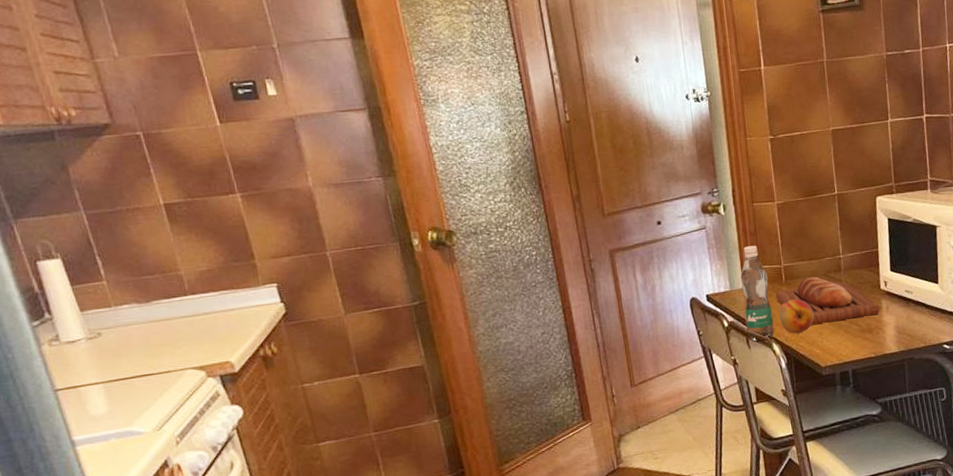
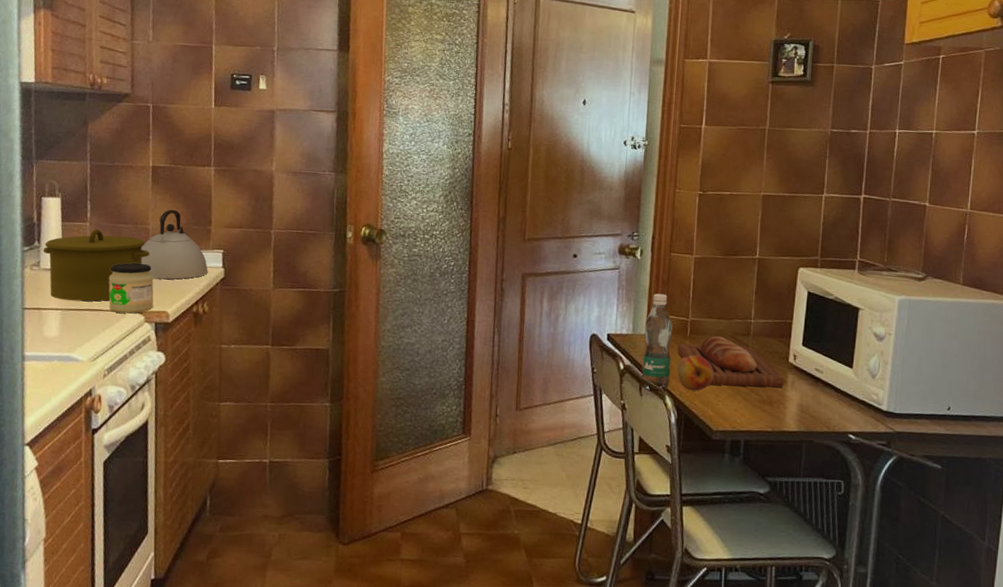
cooking pot: none [57,286,191,373] -> present [43,229,150,302]
jar: none [148,314,213,374] -> present [108,263,154,314]
kettle: none [178,248,266,329] -> present [141,209,208,280]

